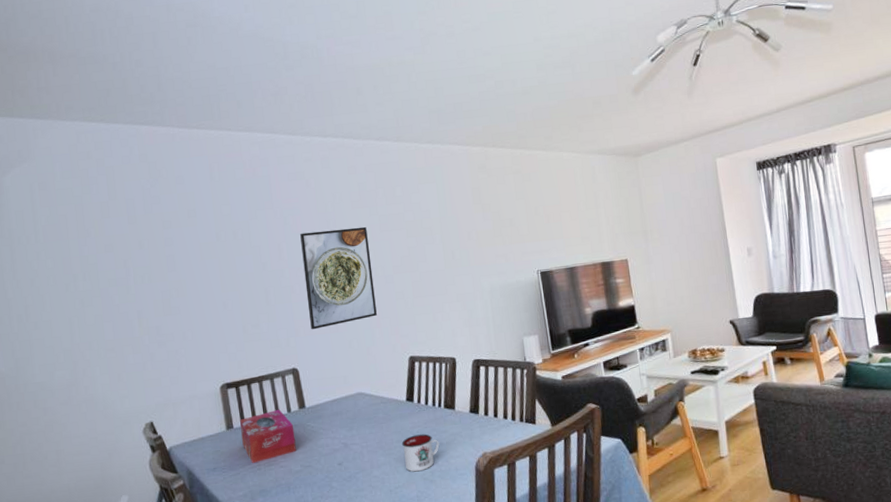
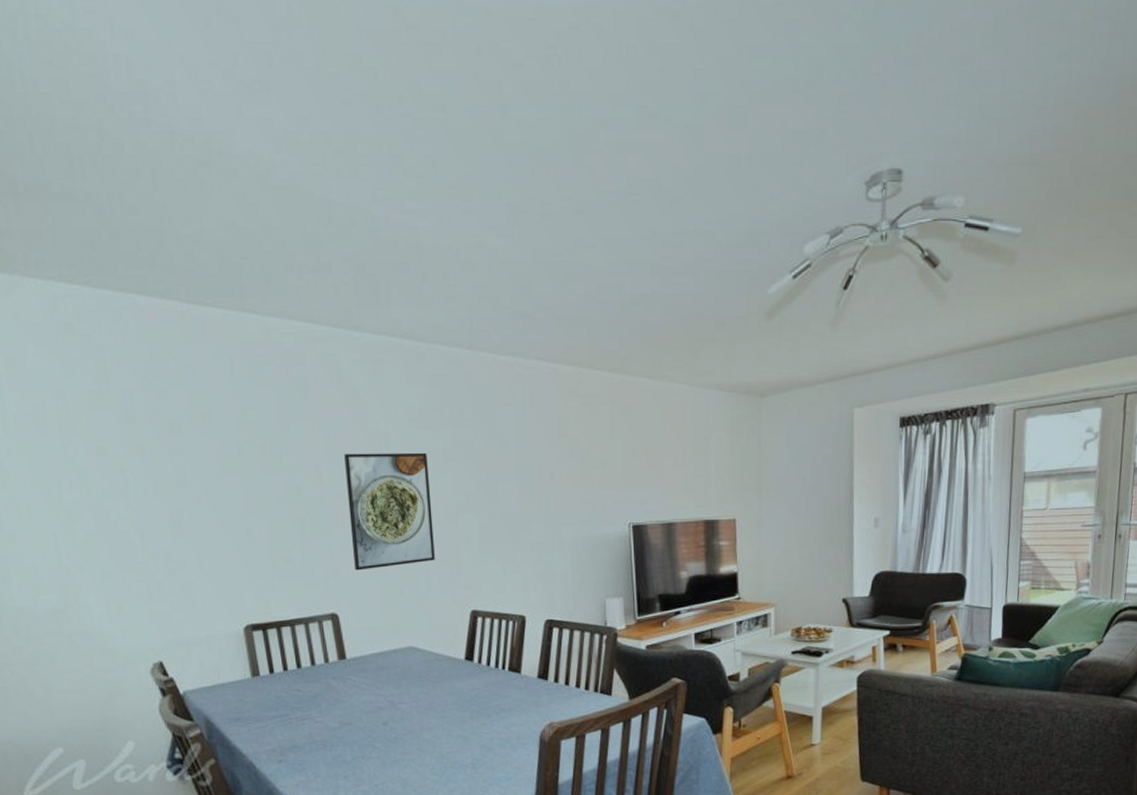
tissue box: present [240,409,297,464] -> none [268,658,334,717]
mug: present [401,434,440,472] -> none [457,697,501,738]

